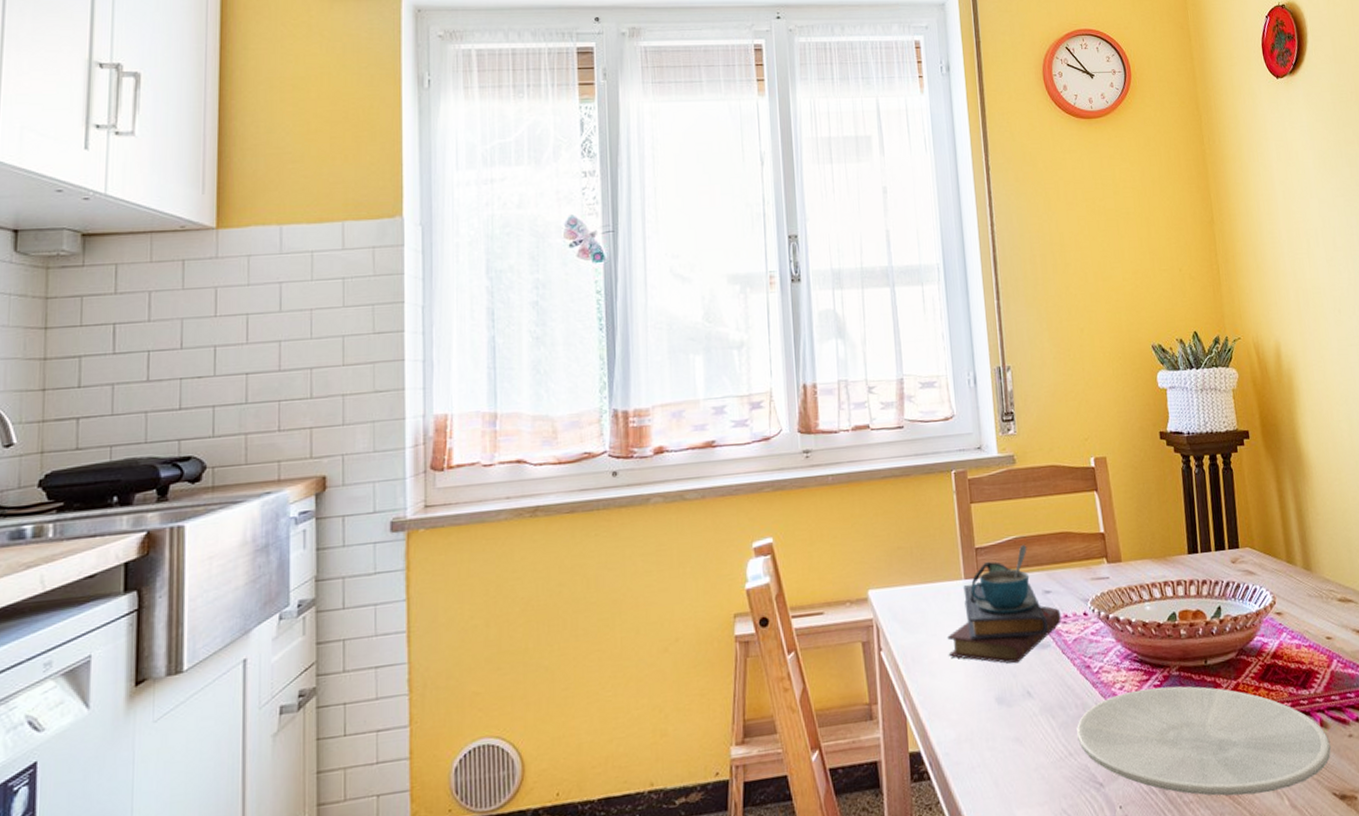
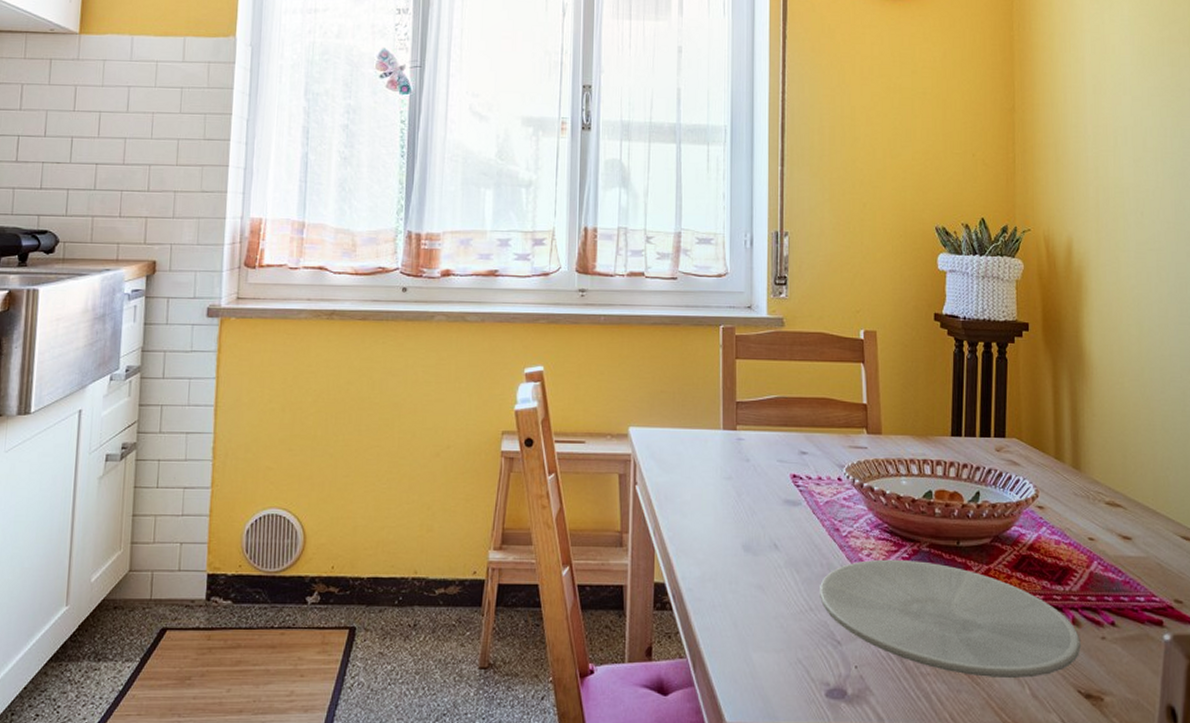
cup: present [947,544,1062,664] -> none [700,404,815,516]

